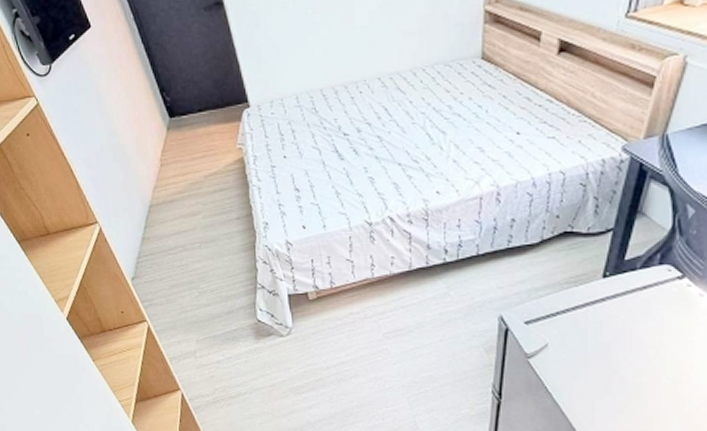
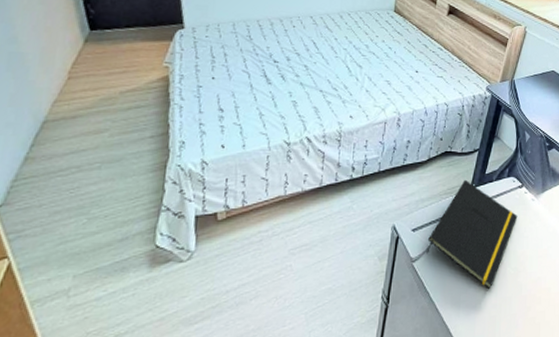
notepad: none [543,266,677,400] -> present [425,179,518,290]

